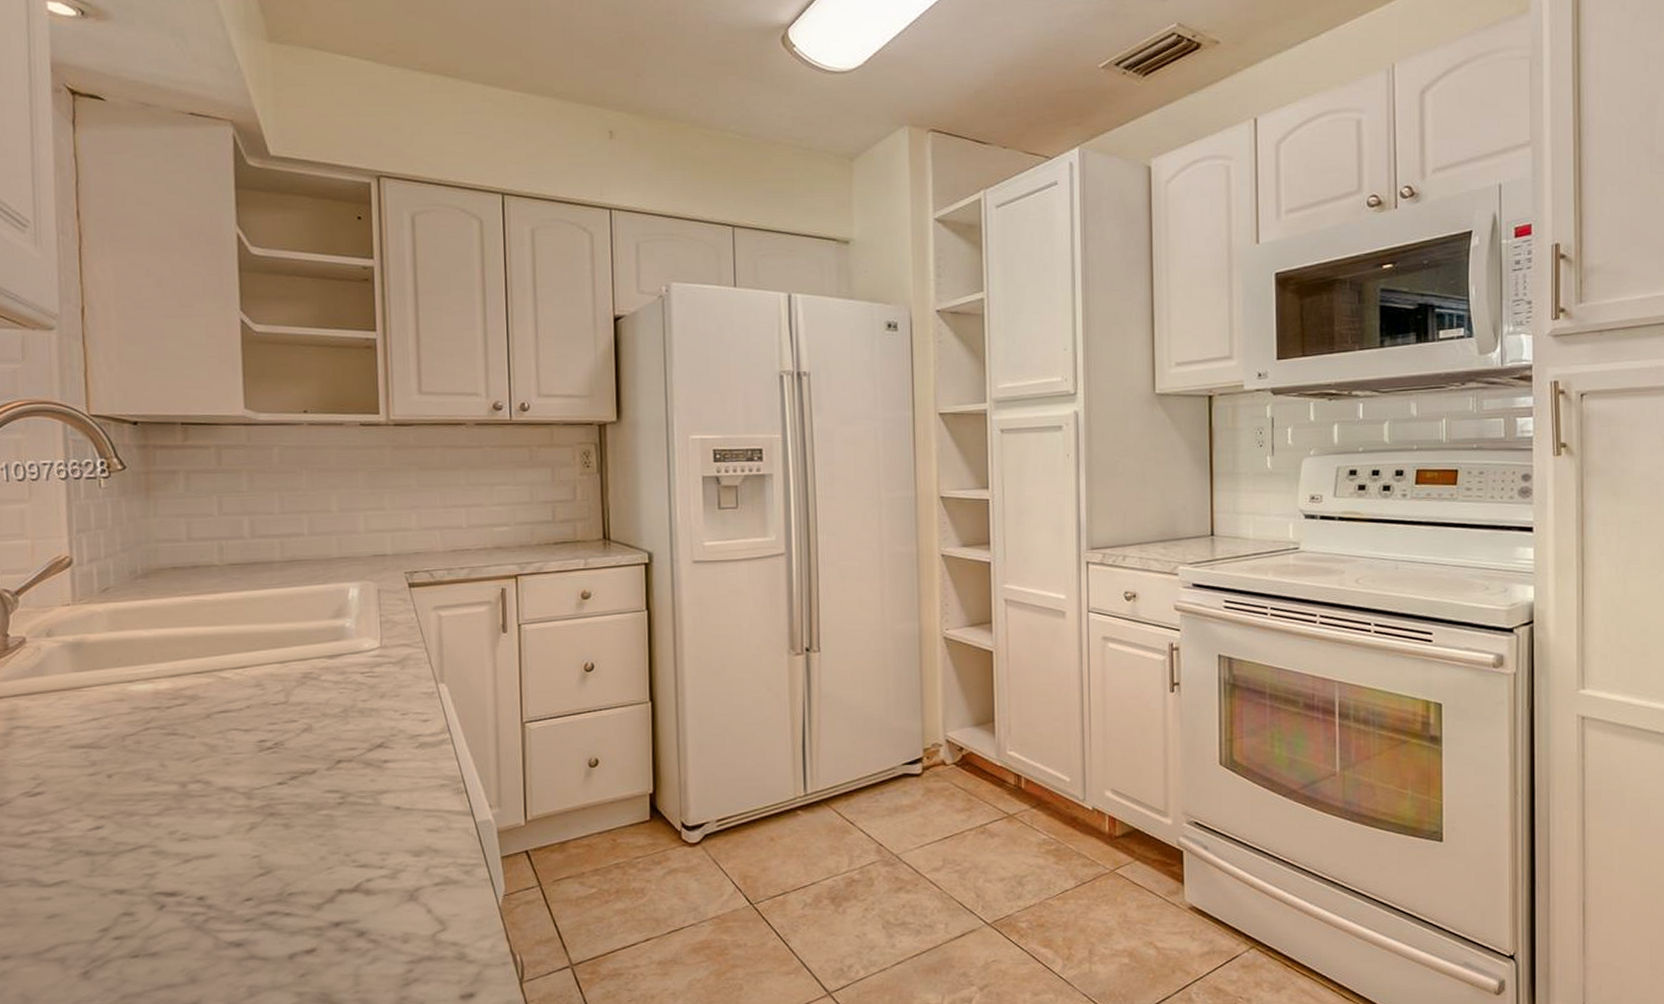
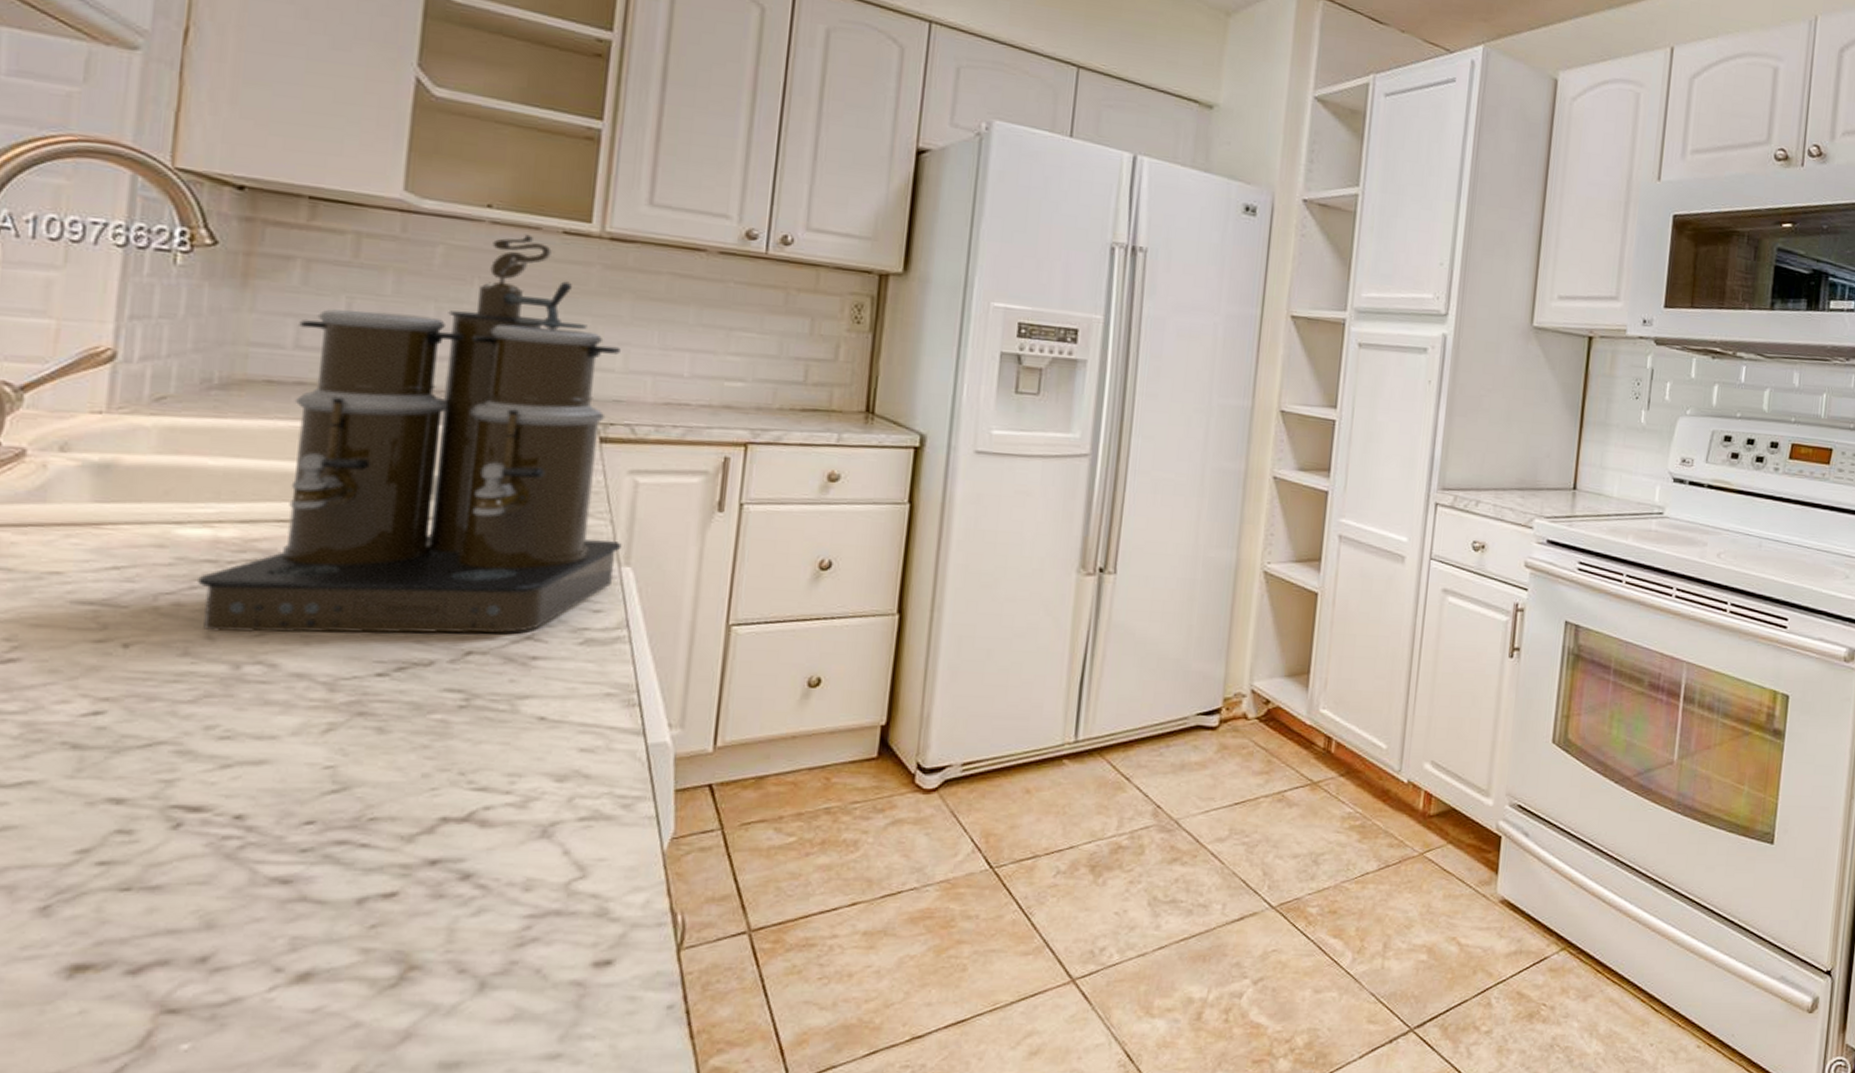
coffee maker: none [149,430,436,761] -> present [197,234,622,634]

